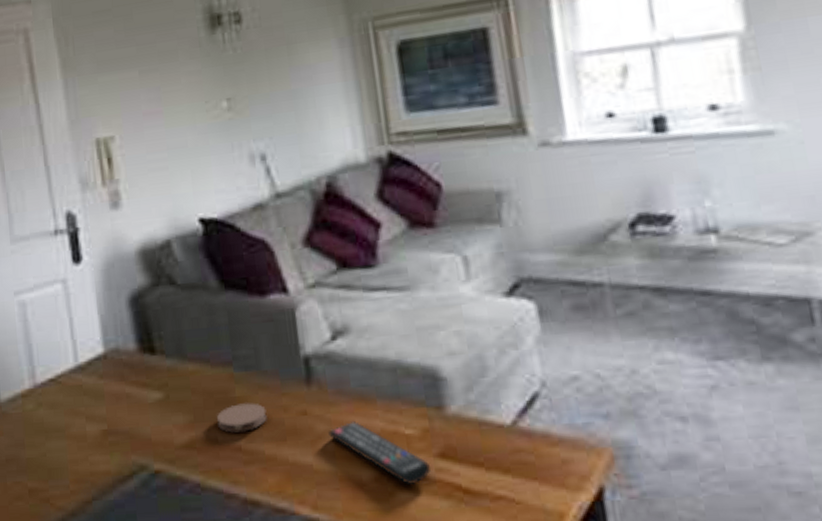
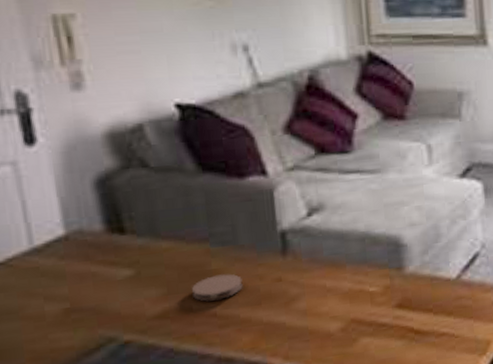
remote control: present [328,421,432,484] -> none [301,284,390,331]

